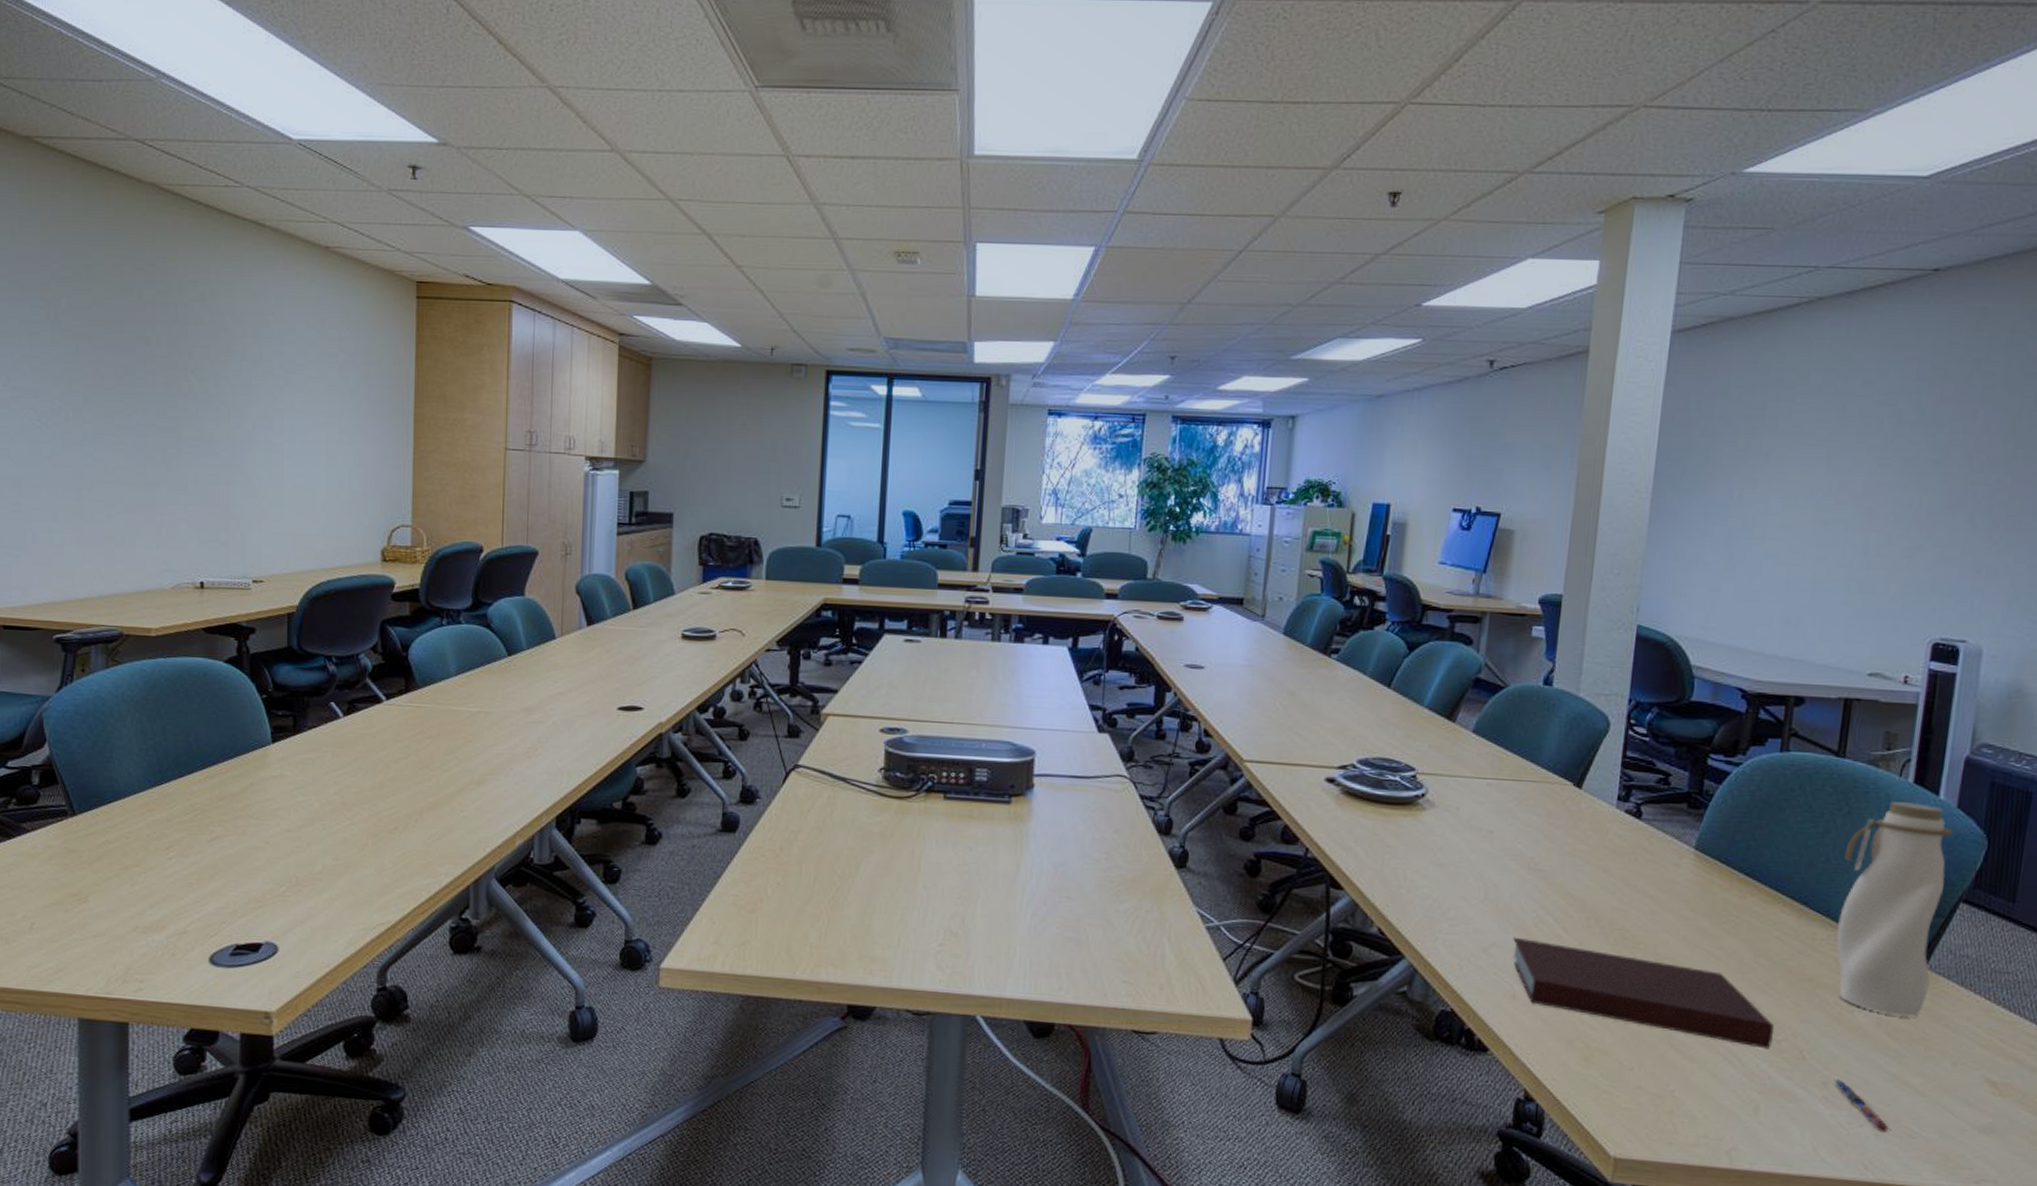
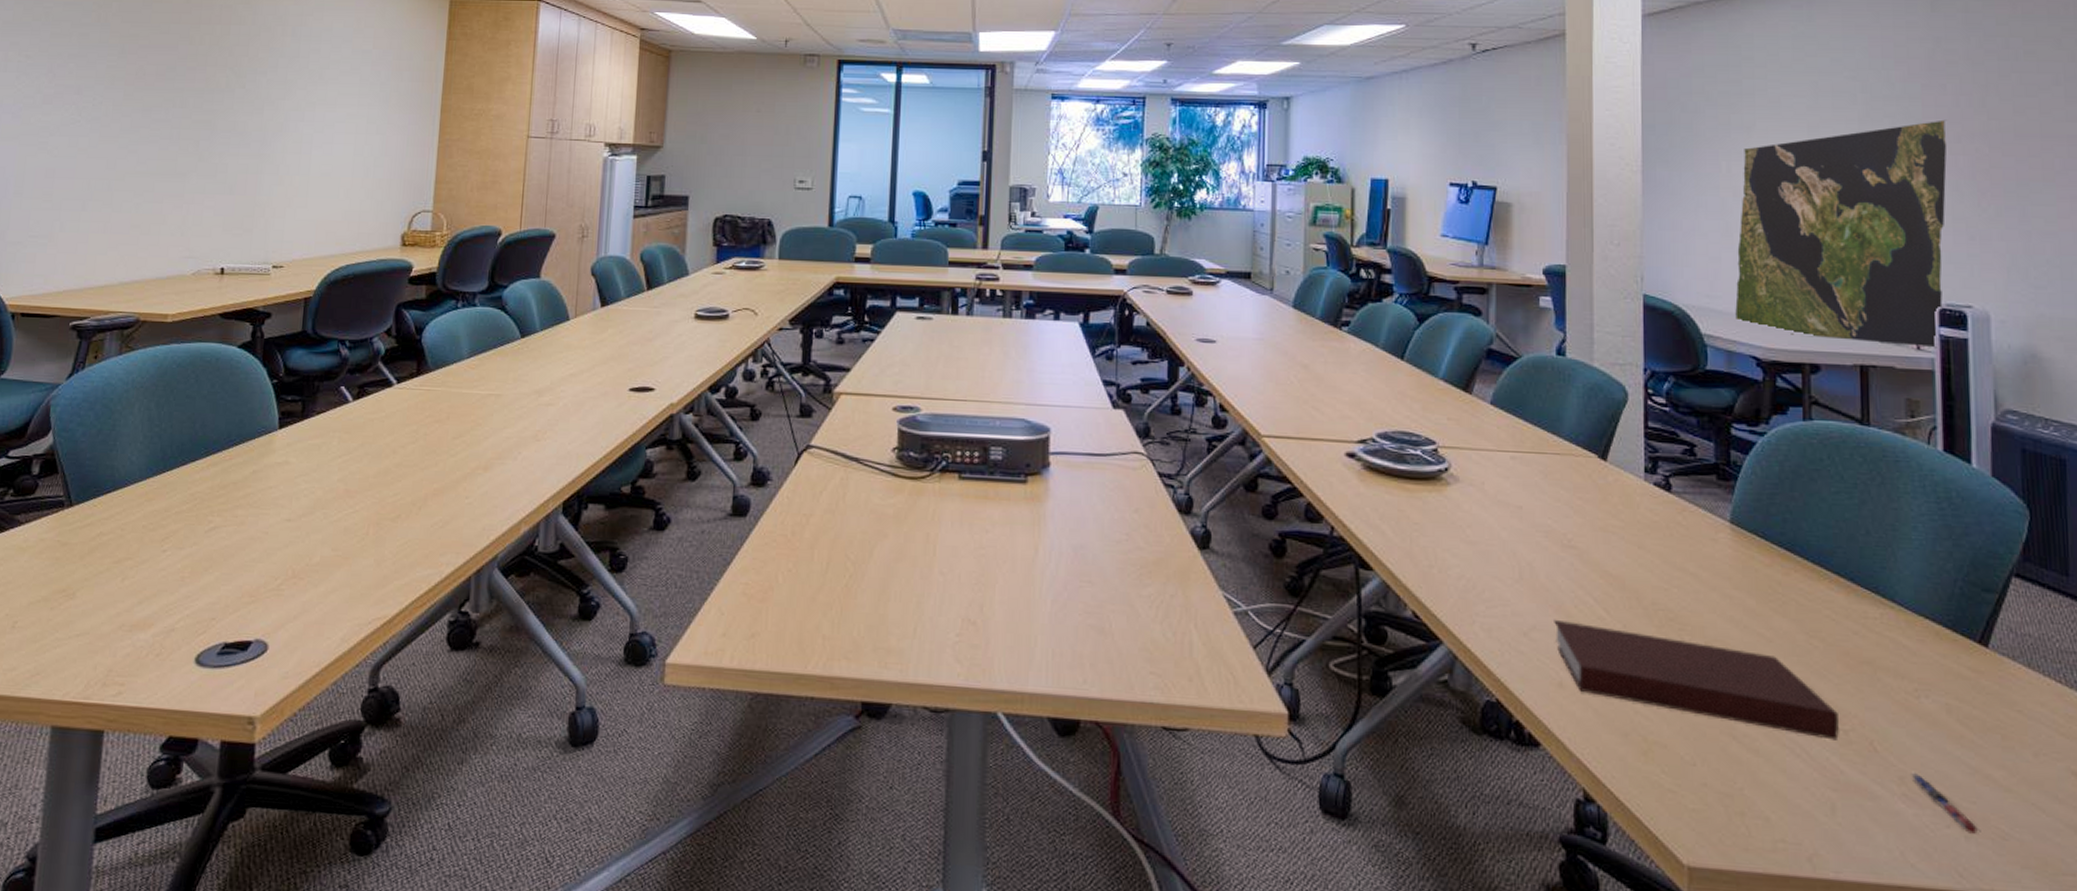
world map: none [1727,447,1972,682] -> present [1735,119,1947,348]
water bottle: present [1836,801,1954,1018] -> none [1885,471,1995,704]

